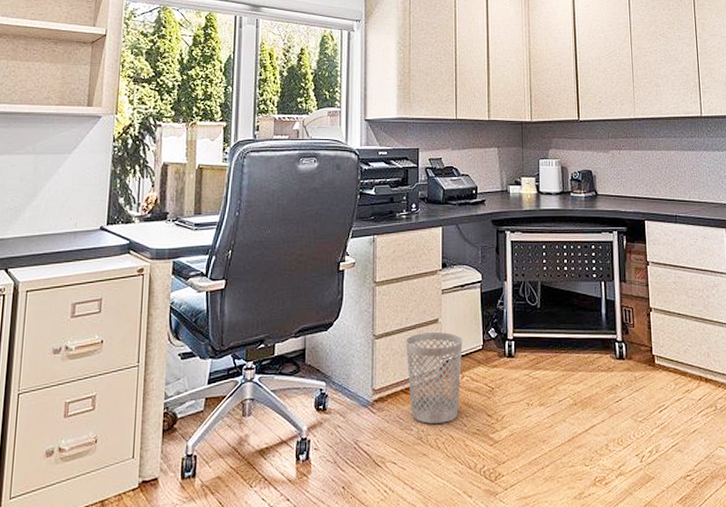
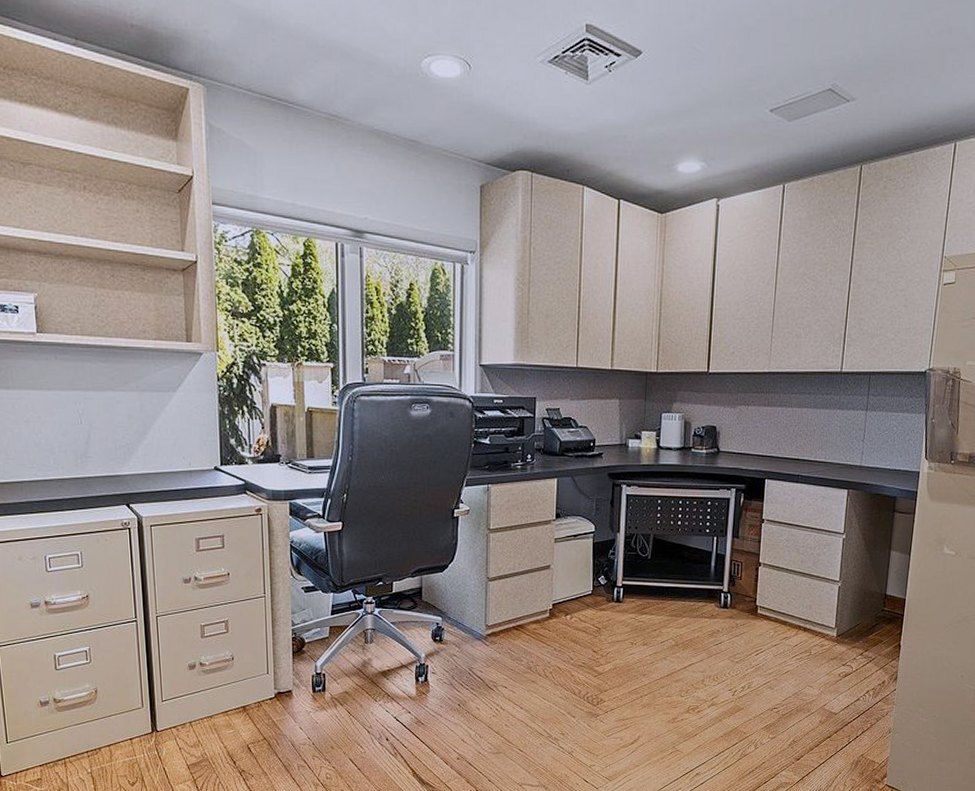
wastebasket: present [406,331,463,424] -> none [518,576,573,656]

